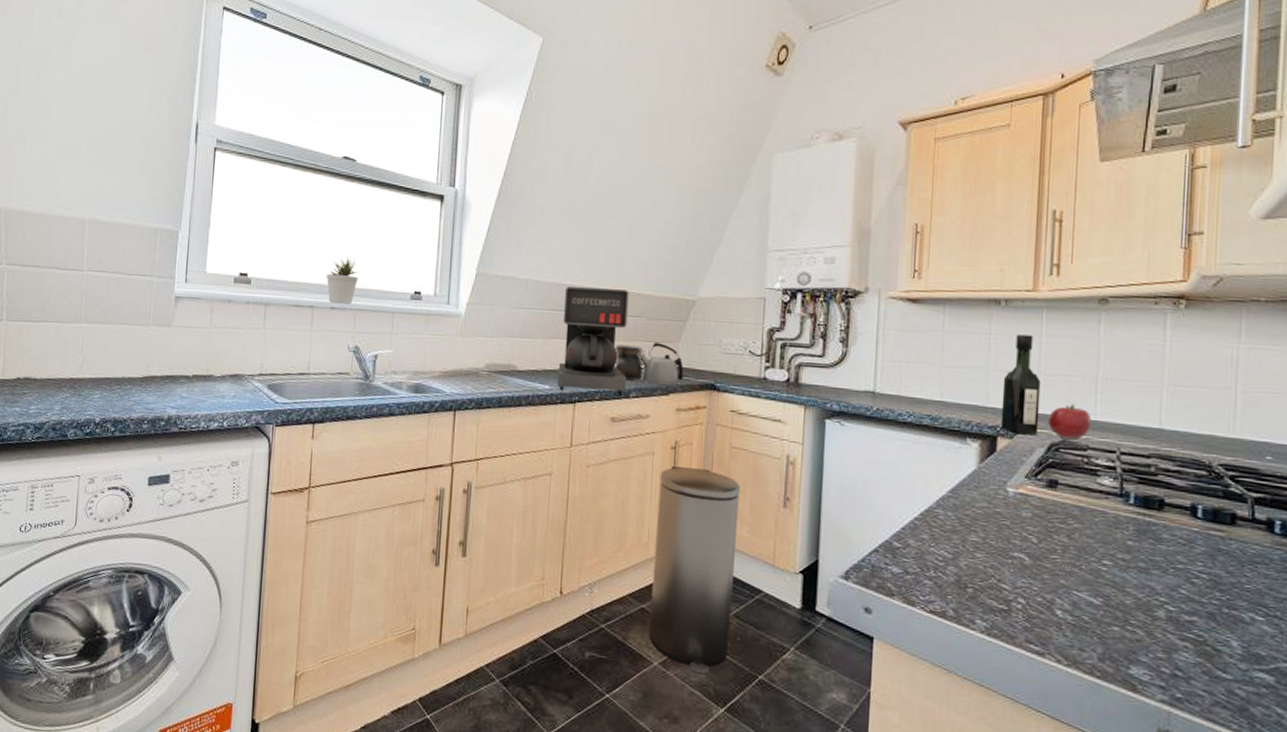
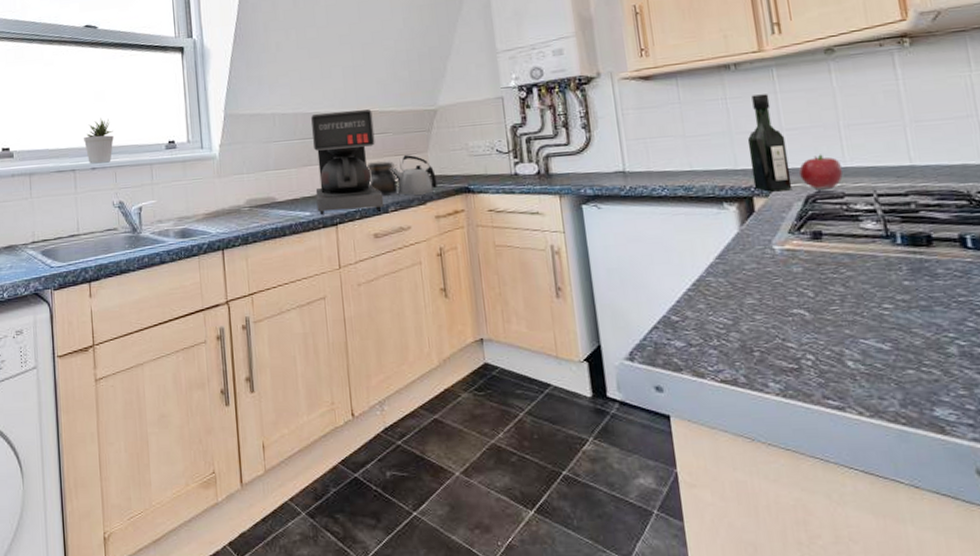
pedal bin: present [649,466,740,675] -> none [430,271,528,478]

